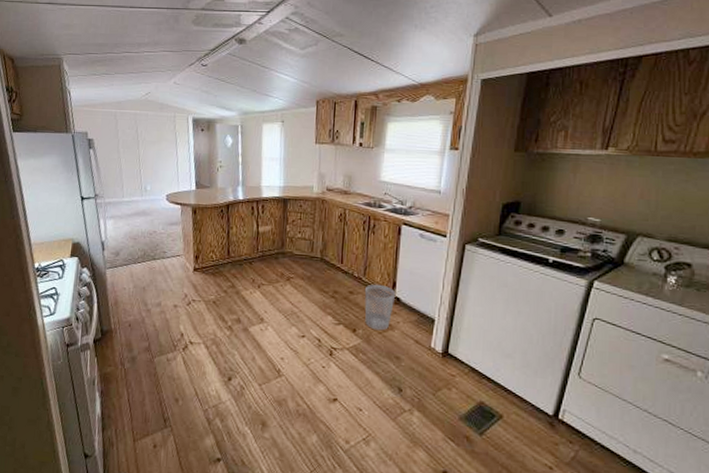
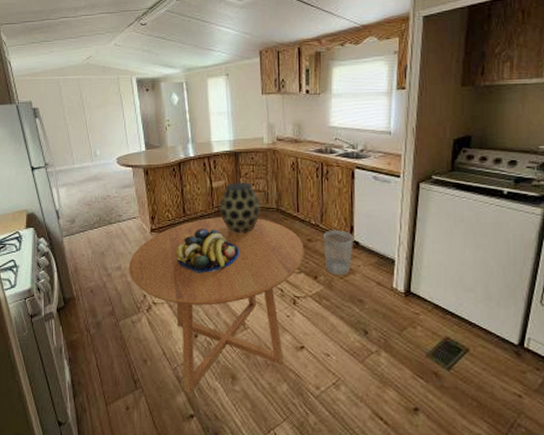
dining table: none [168,261,345,436] -> present [129,217,304,393]
fruit bowl: none [216,271,281,317] -> present [175,227,240,273]
vase: none [264,228,305,281] -> present [220,182,261,234]

